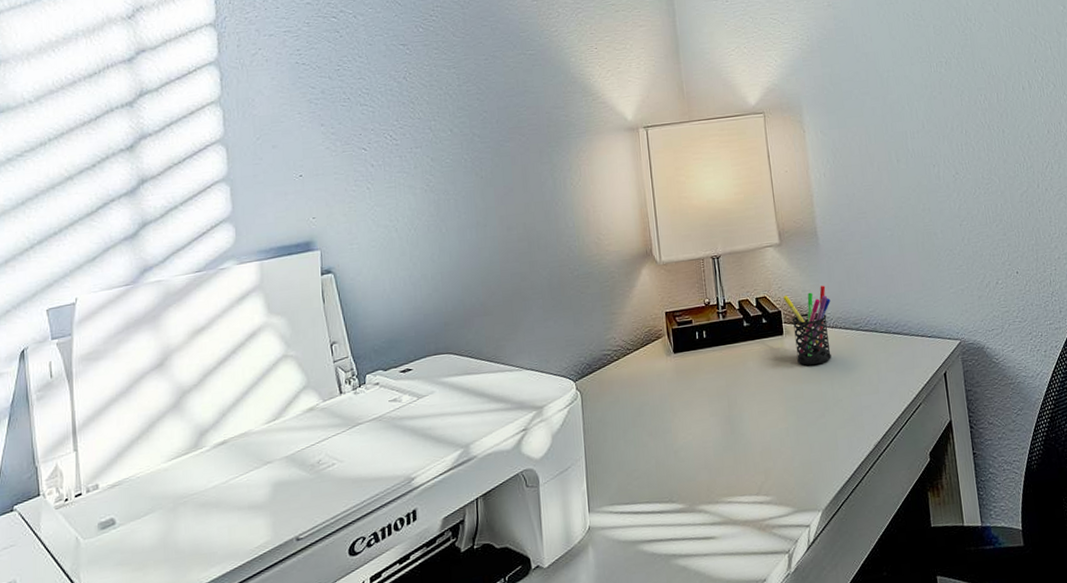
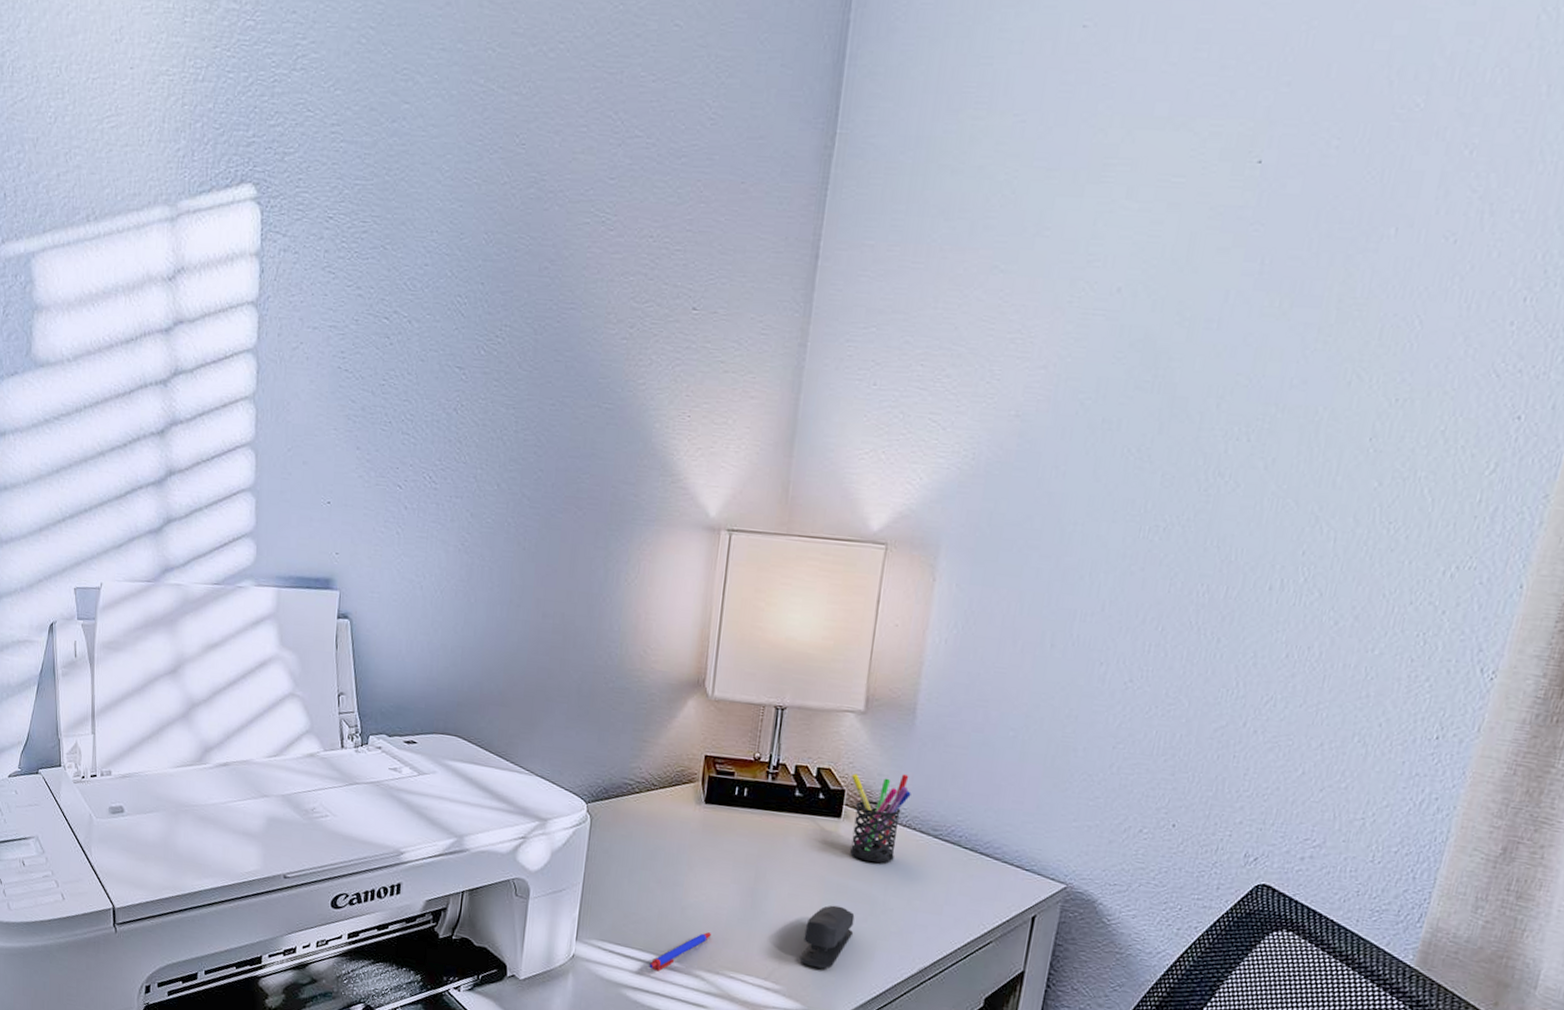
pen: none [657,467,705,519] -> present [649,932,712,972]
stapler: none [778,410,817,471] -> present [799,905,855,969]

